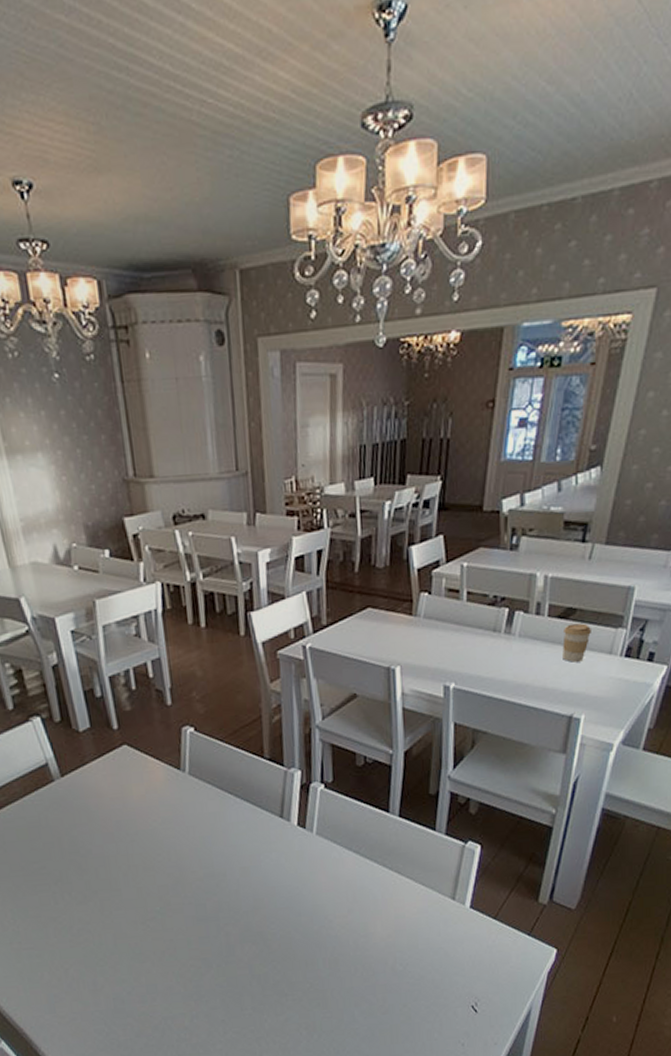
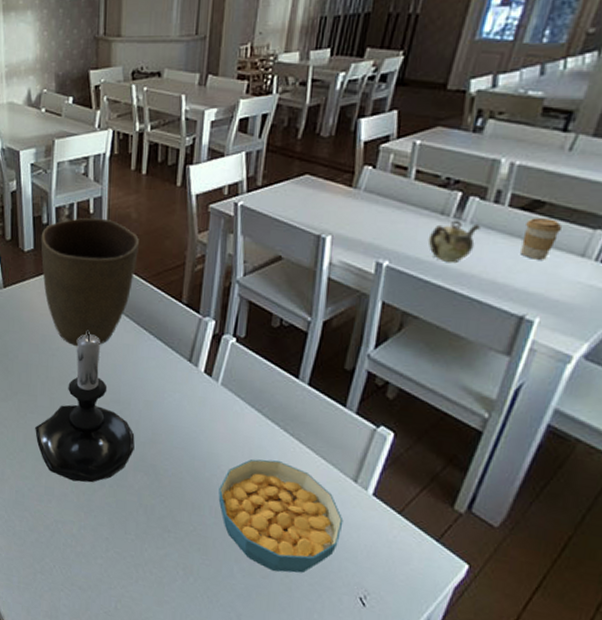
vase: none [96,681,210,826] -> present [41,217,139,346]
candle holder: none [124,806,238,971] -> present [35,330,135,483]
cereal bowl: none [329,897,448,1005] -> present [218,459,344,573]
teapot: none [485,635,528,676] -> present [427,220,481,262]

